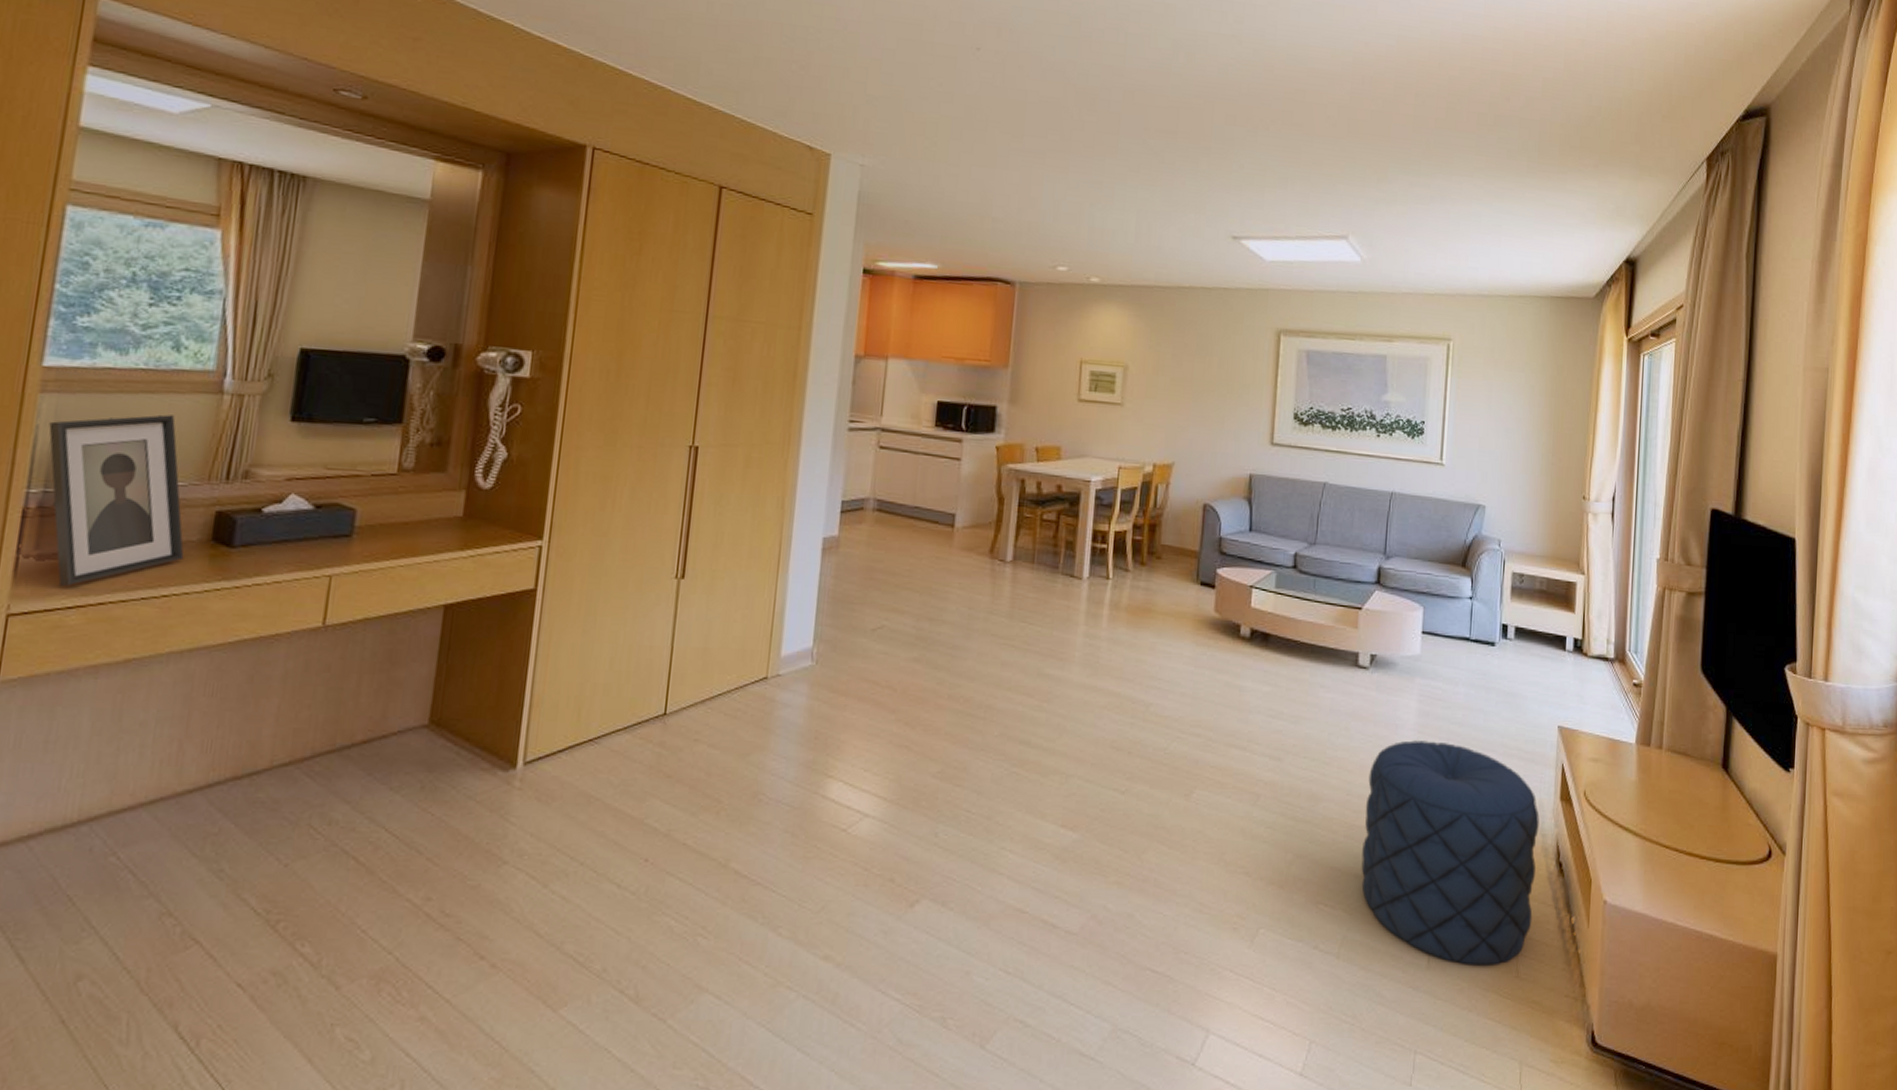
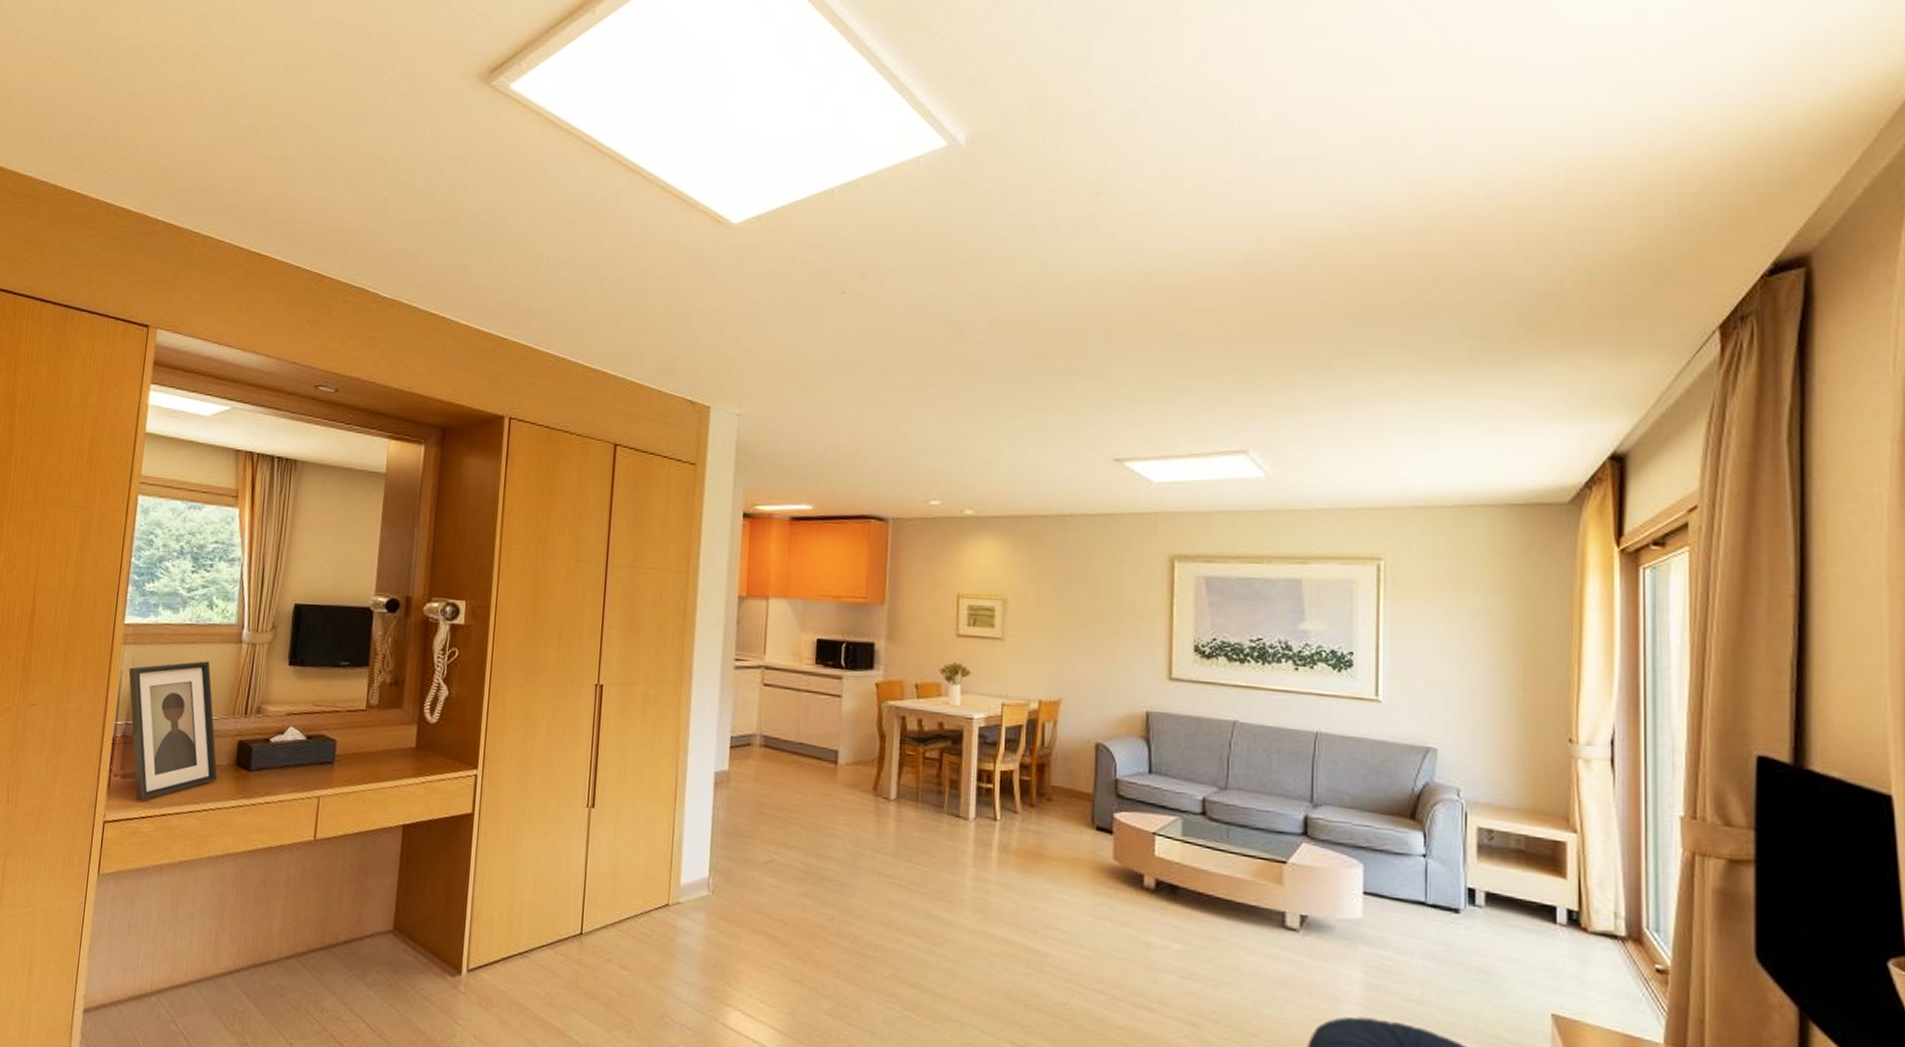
flower bouquet: none [1059,426,1092,471] -> present [939,662,973,708]

